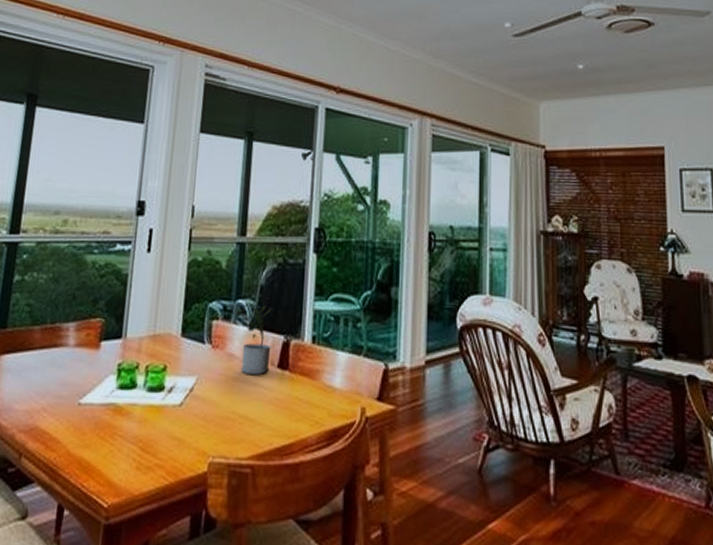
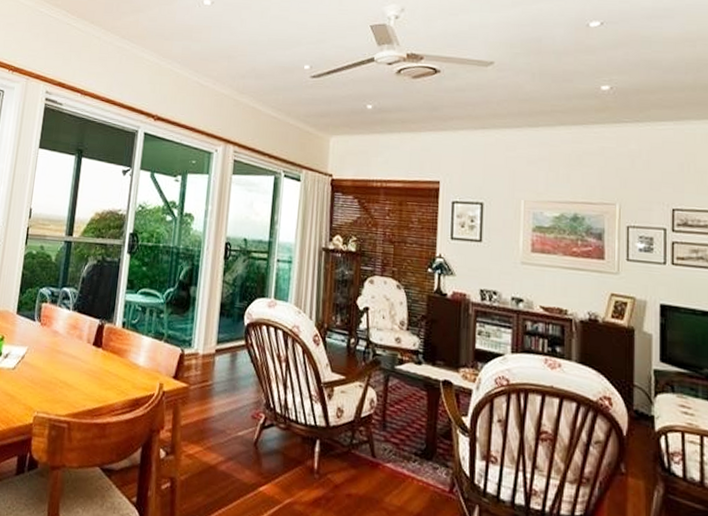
potted plant: present [235,303,271,375] -> none [60,291,90,350]

